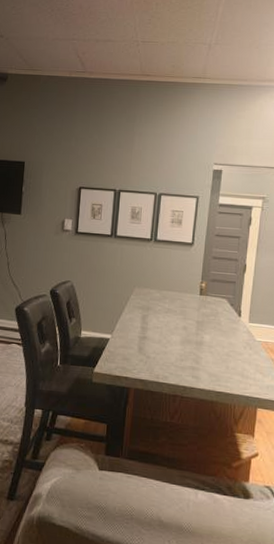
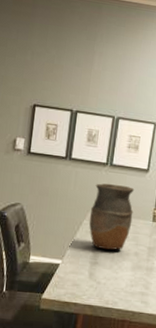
vase: none [136,258,180,325] -> present [89,183,135,251]

